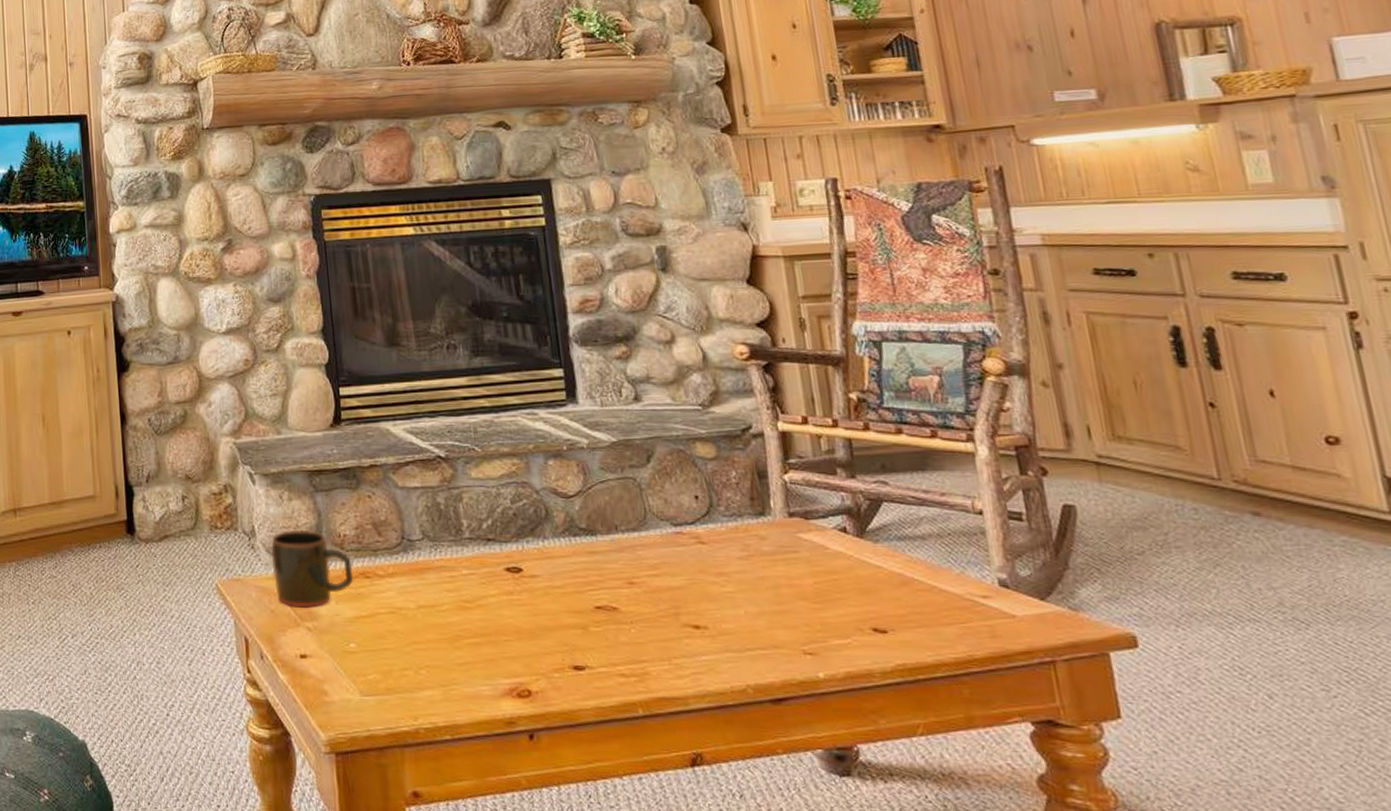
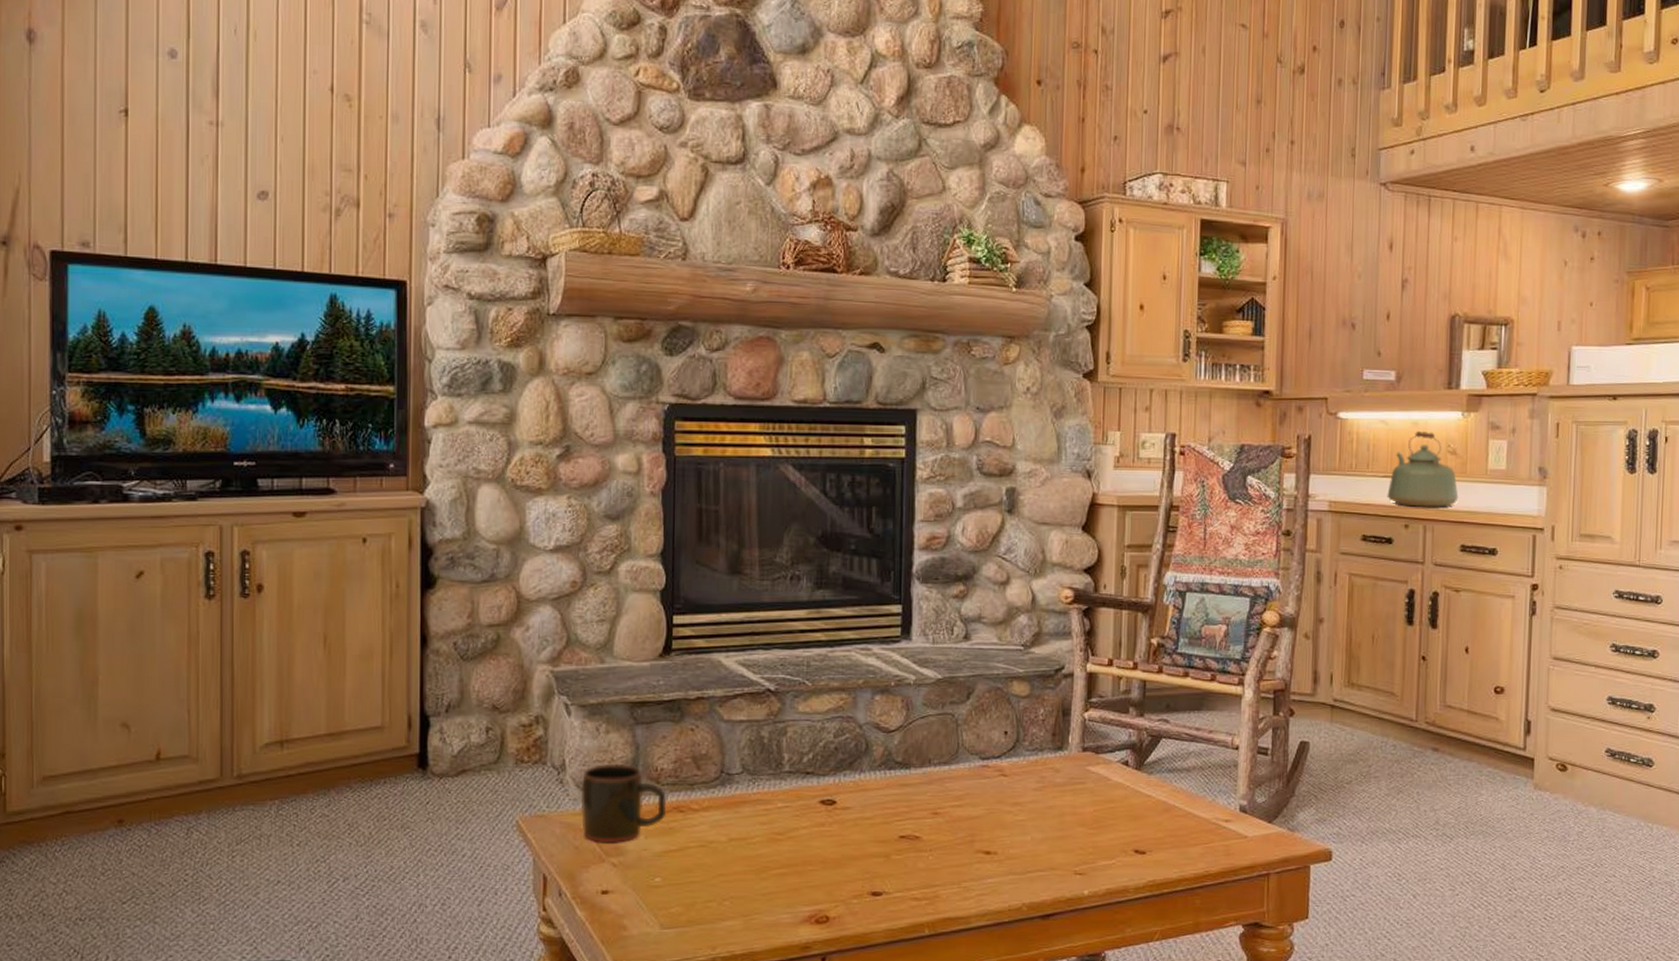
kettle: none [1115,149,1215,234] -> present [1387,430,1459,507]

